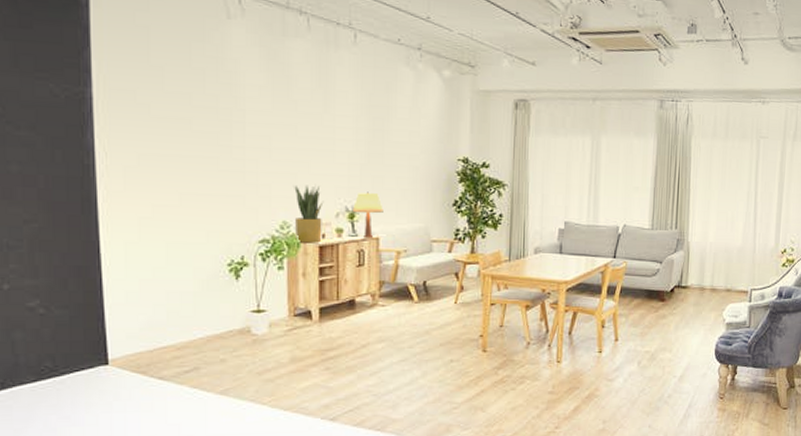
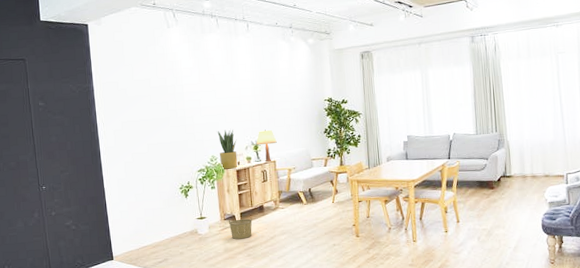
basket: none [300,316,337,346] -> present [228,218,252,240]

